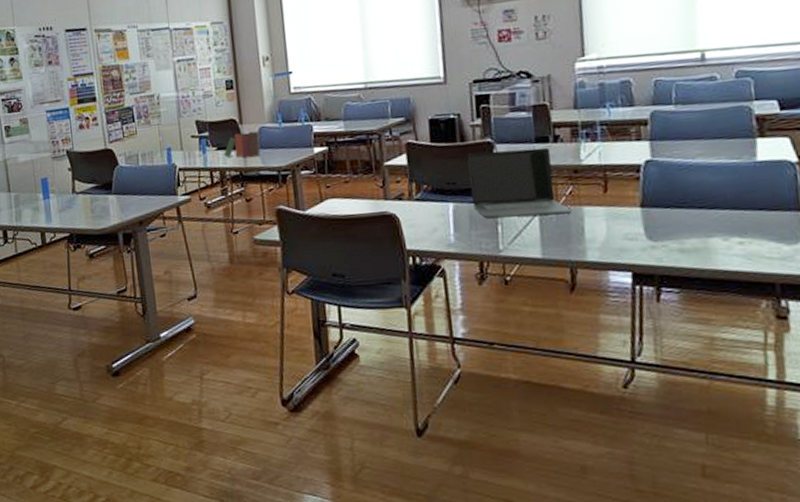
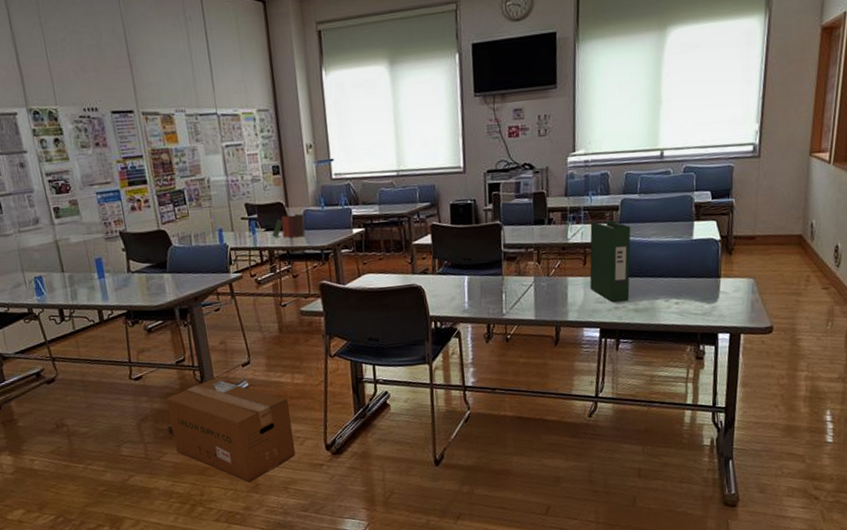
box: none [105,313,247,438] -> present [166,379,296,482]
laptop: present [467,147,572,218] -> none [480,228,559,288]
binder: none [610,136,671,240] -> present [589,219,631,303]

